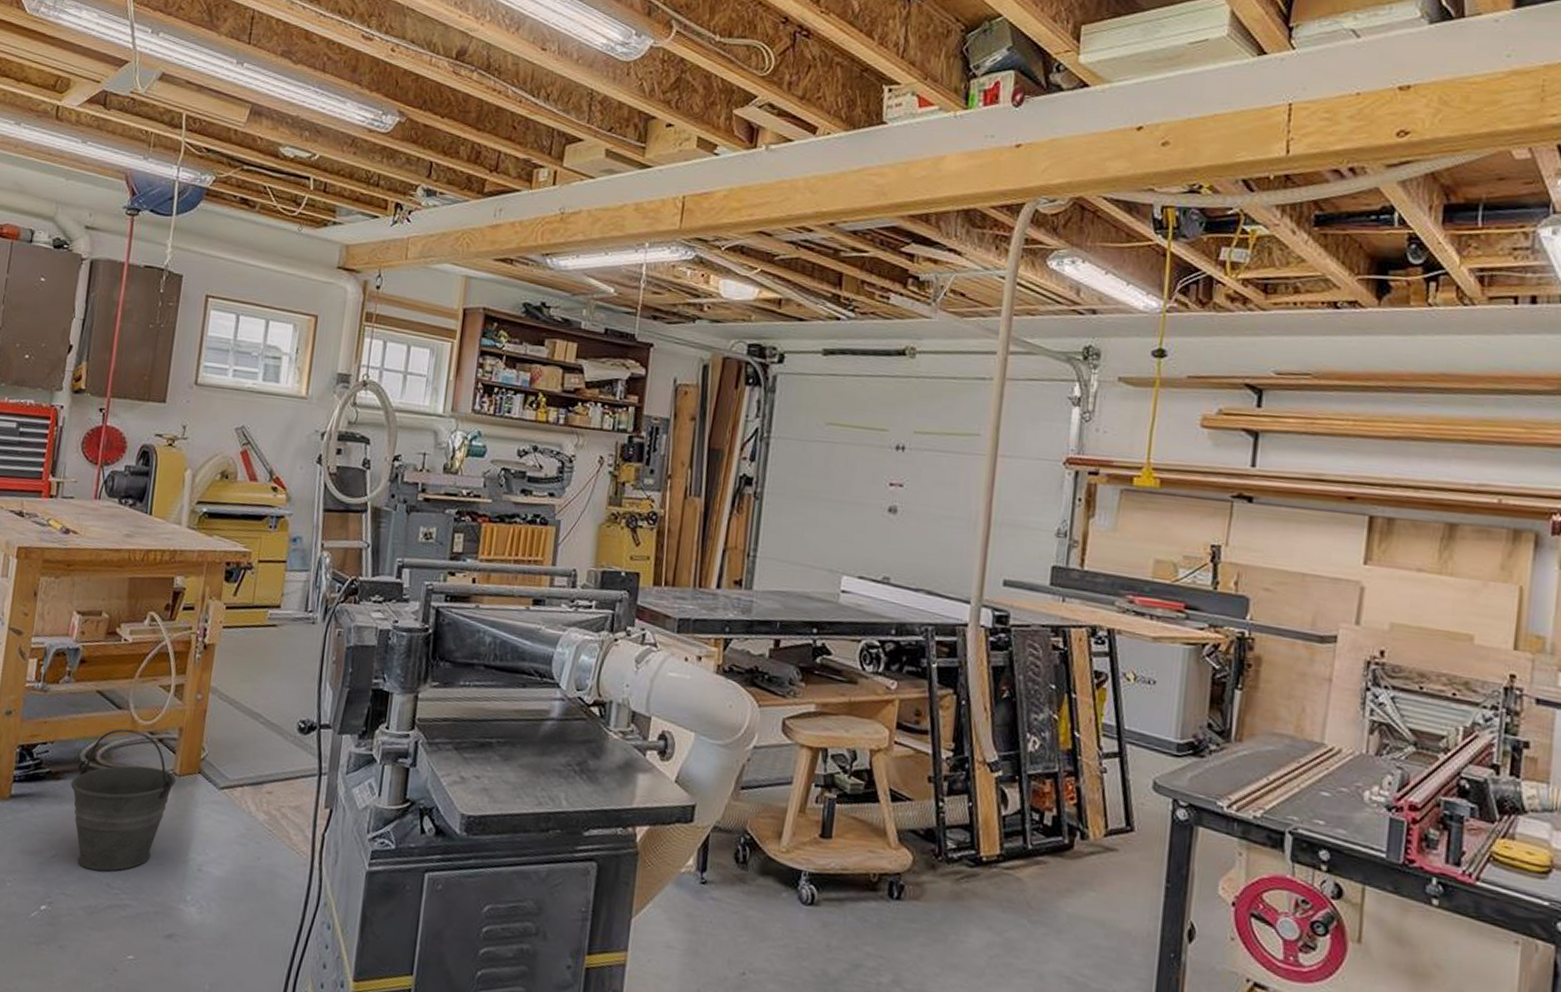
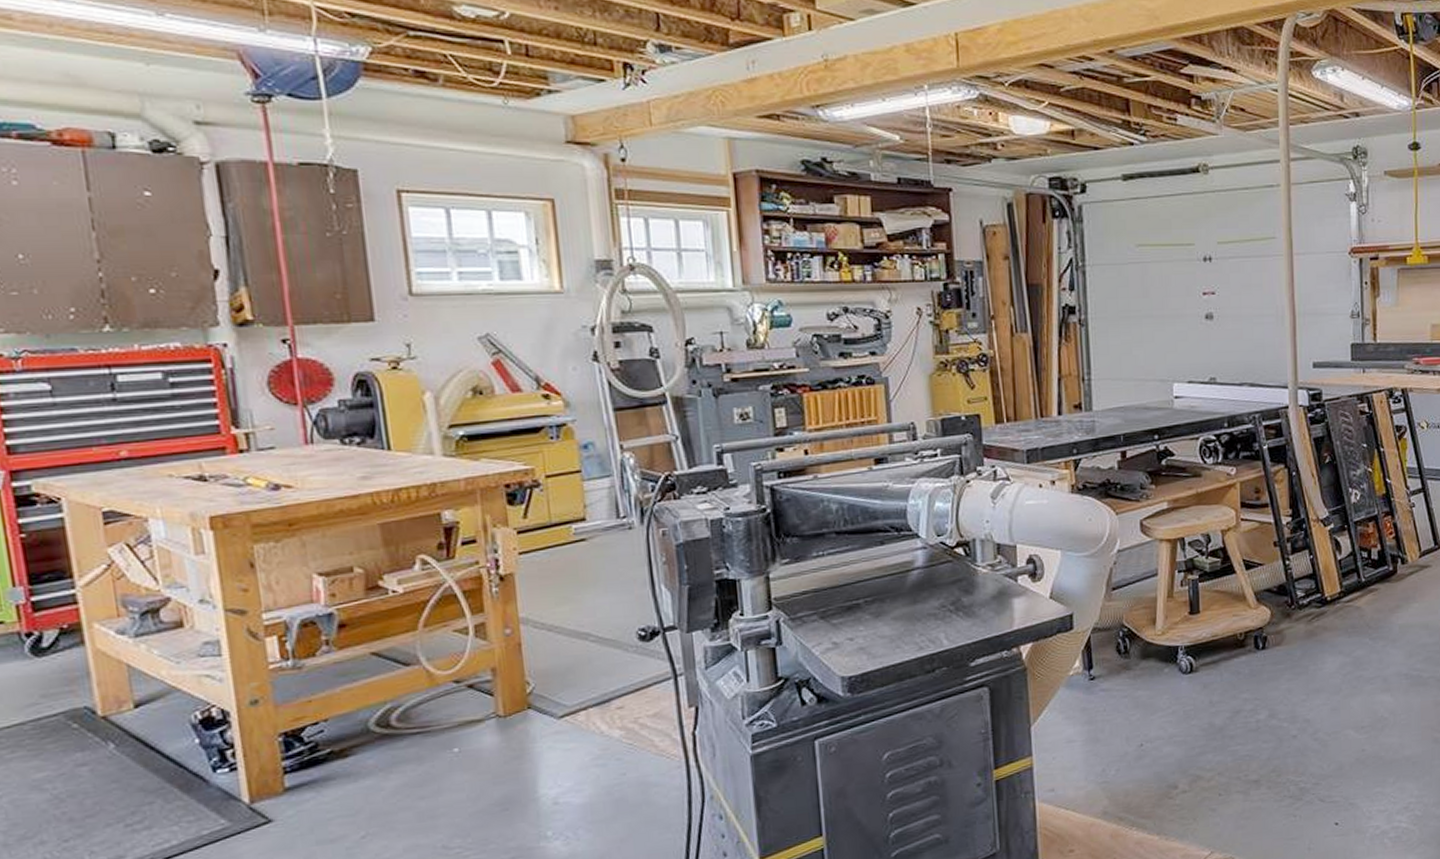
bucket: present [70,728,177,872] -> none [364,683,503,839]

